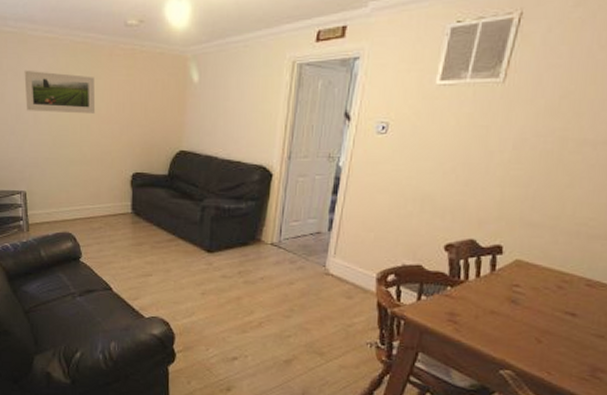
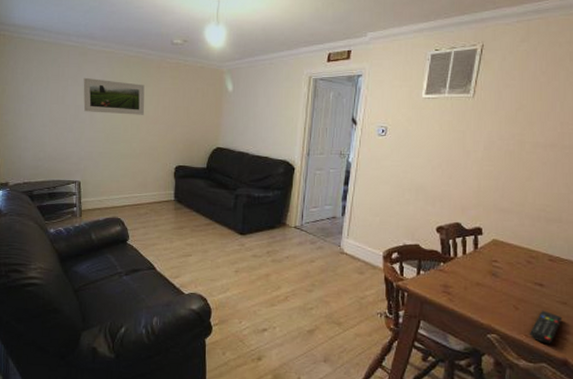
remote control: none [552,344,597,383] -> present [529,310,563,344]

